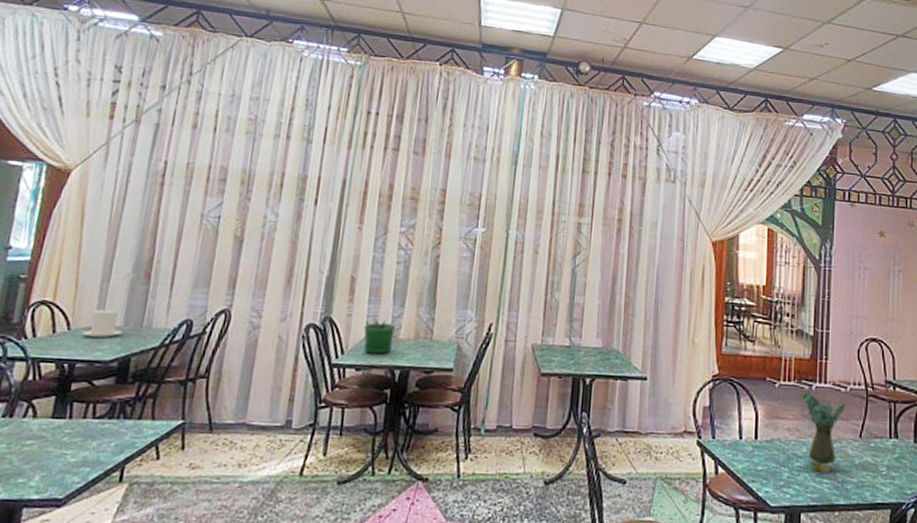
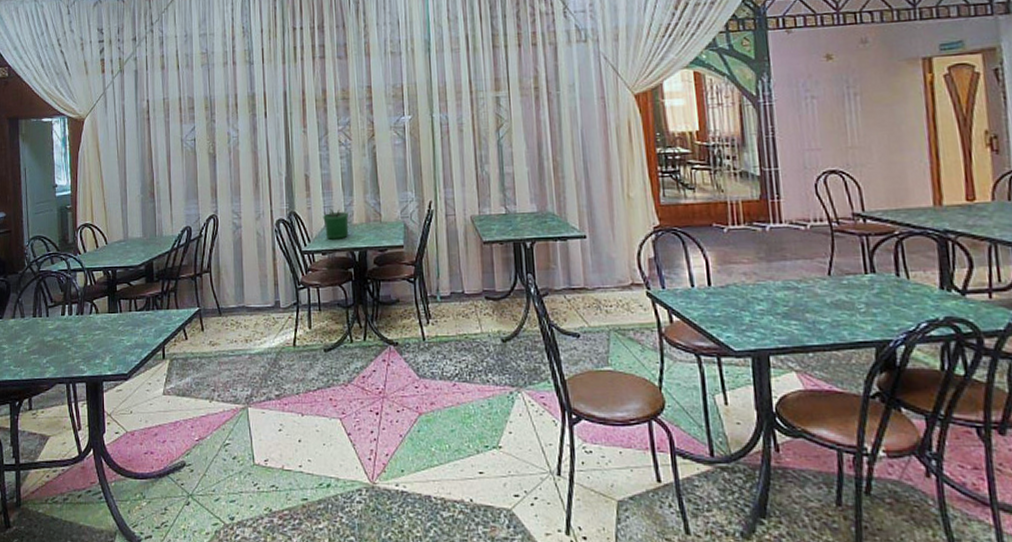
candle: present [82,309,123,339] -> none [116,225,143,249]
vase: present [802,390,846,473] -> none [755,232,808,314]

